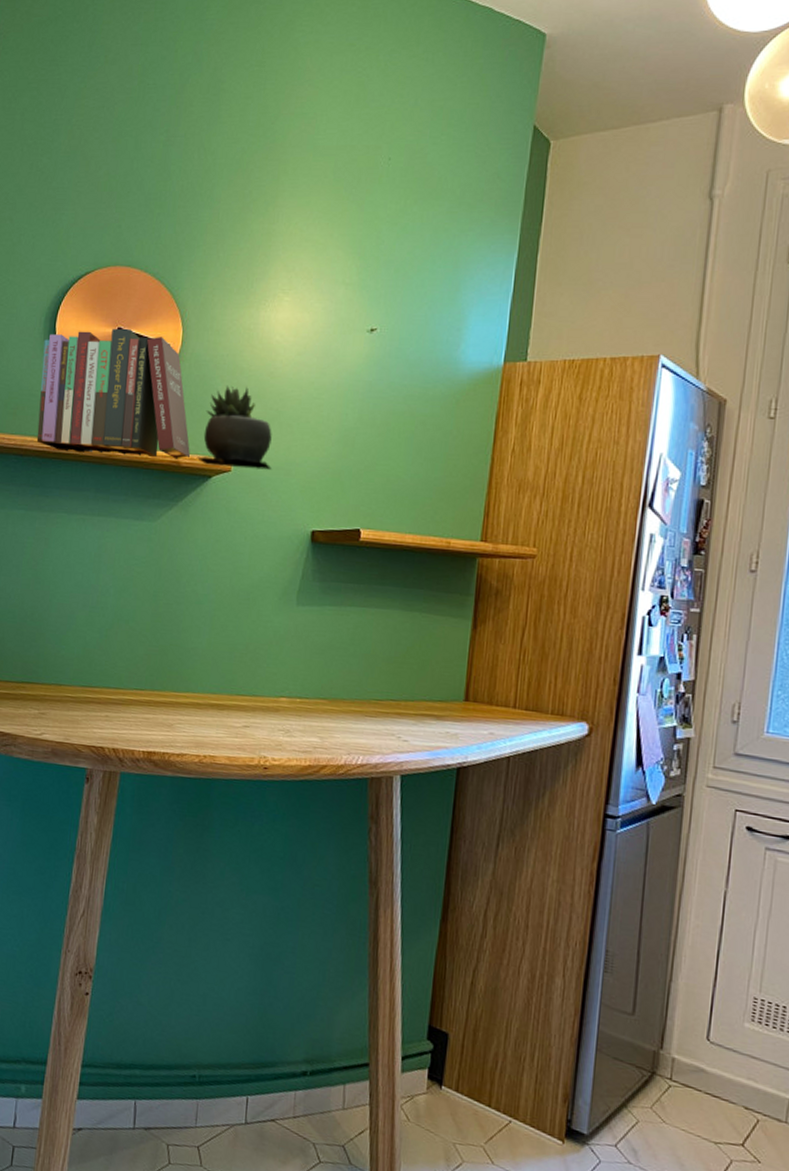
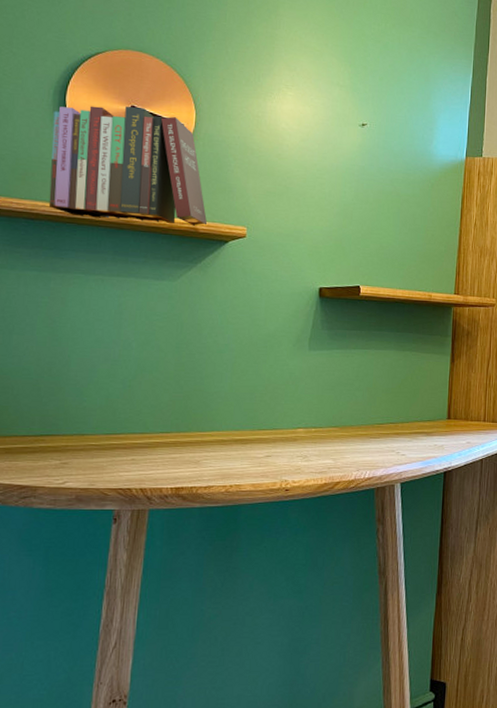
succulent plant: present [195,385,273,470] -> none [211,163,284,237]

